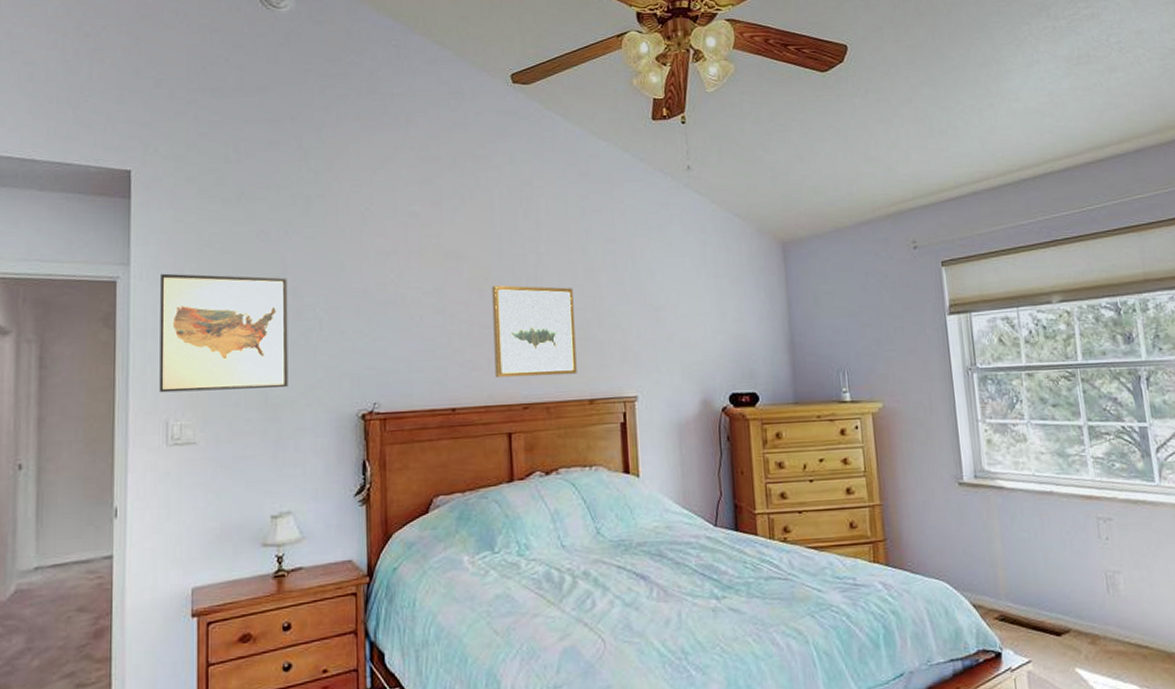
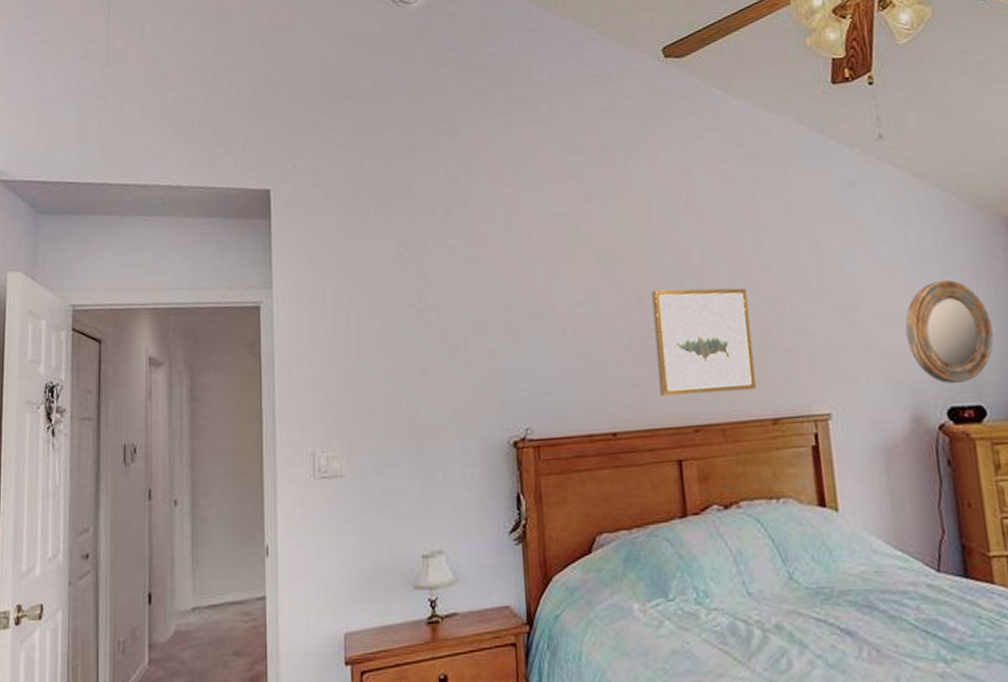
wall art: present [159,273,288,393] -> none [302,293,435,423]
home mirror: none [700,290,768,374] -> present [905,280,994,383]

